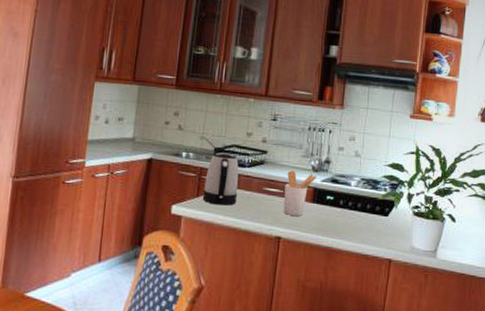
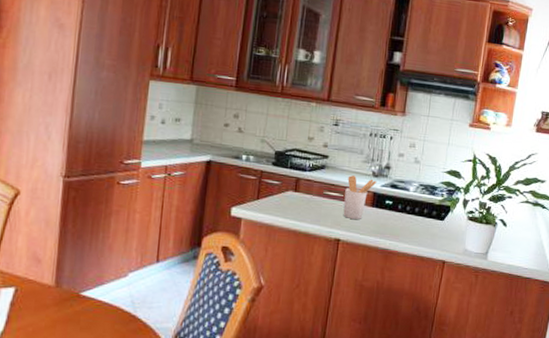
kettle: present [202,152,239,206] -> none [262,156,300,209]

